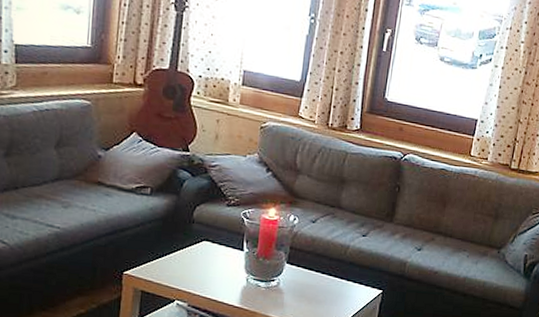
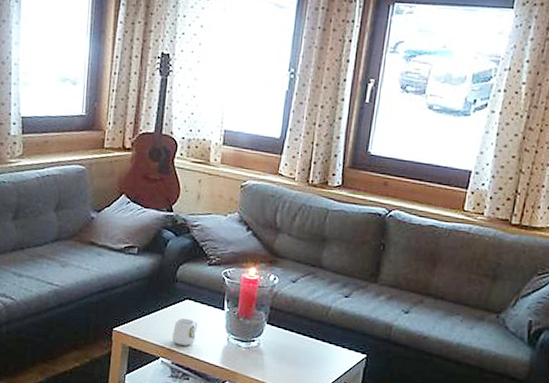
mug: none [188,259,216,288] -> present [171,317,198,346]

